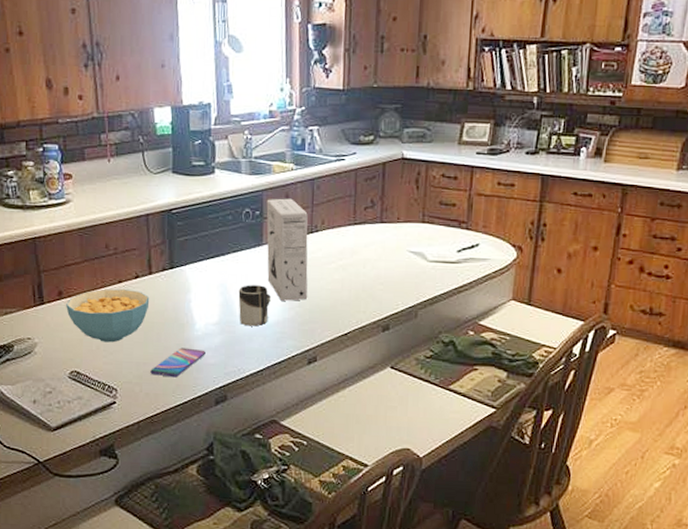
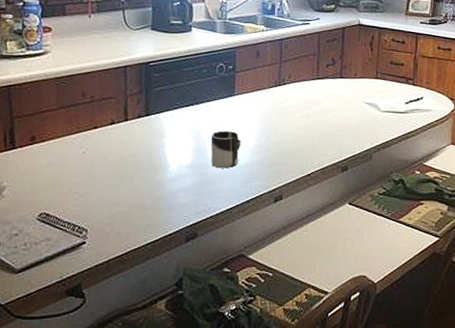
cereal bowl: present [66,289,150,343] -> none [38,134,125,185]
smartphone: present [150,347,206,378] -> none [122,189,178,217]
cereal box: present [266,198,308,301] -> none [238,55,276,146]

